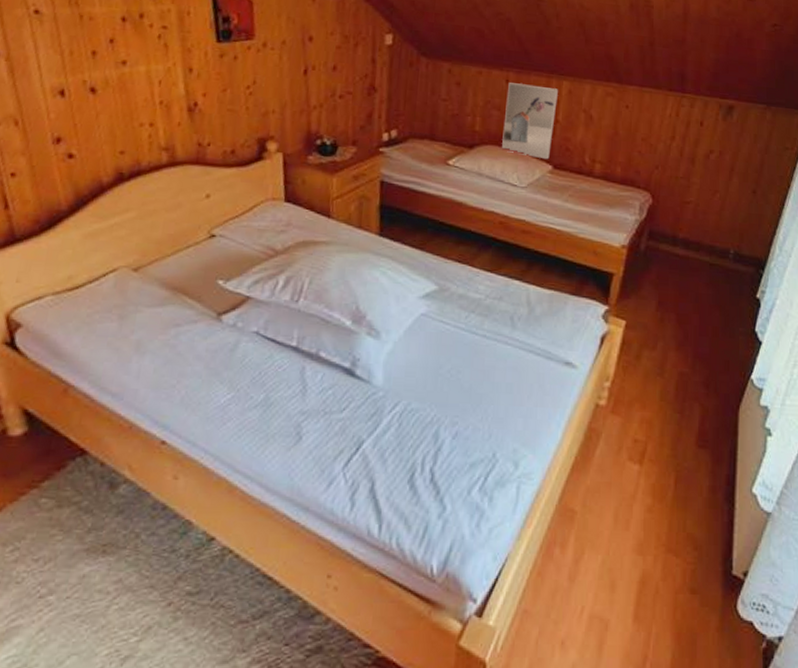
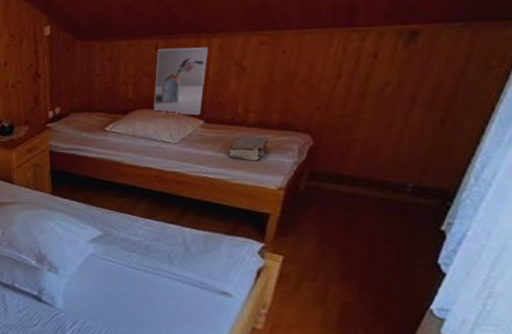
book: none [576,186,612,215] -> present [229,136,268,161]

